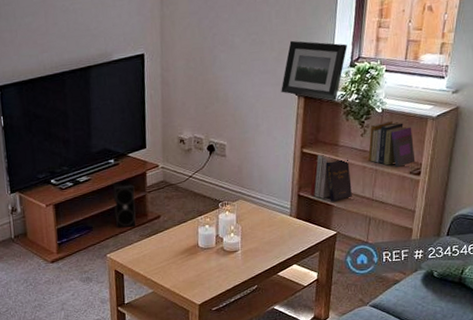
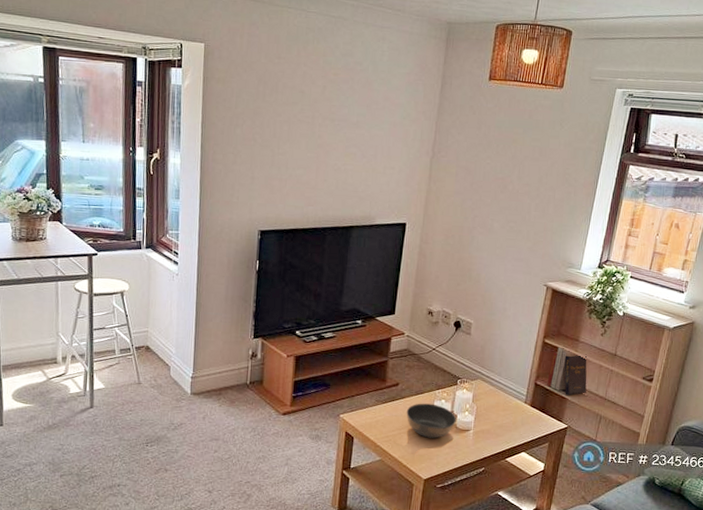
stereo: present [112,178,136,227] -> none [353,340,378,391]
bowl: none [171,230,223,265] -> present [406,403,456,439]
picture frame: present [281,40,348,101] -> none [531,234,599,297]
books: present [368,120,416,167] -> none [606,324,650,371]

